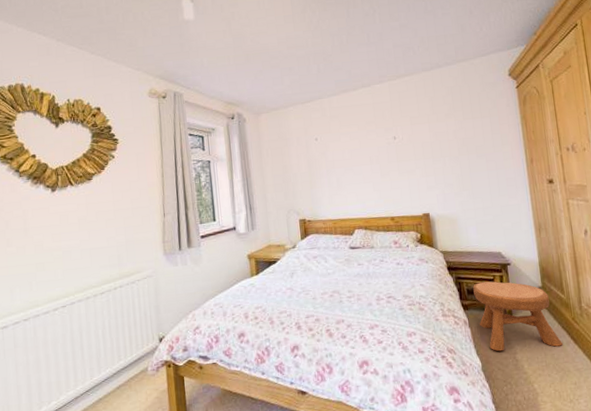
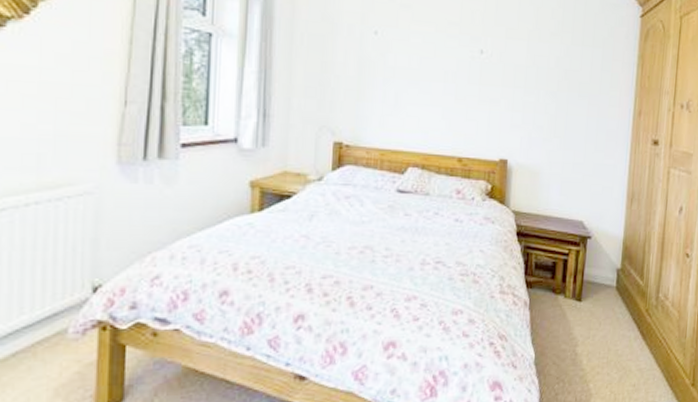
stool: present [473,281,564,352] -> none [542,256,631,342]

